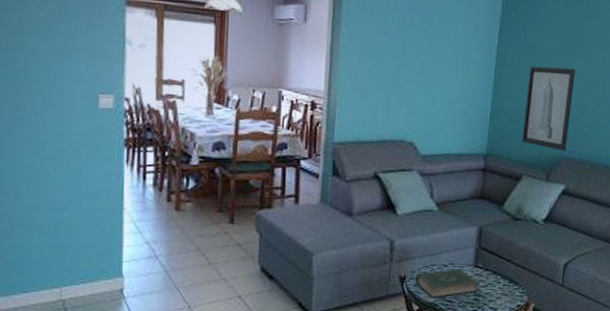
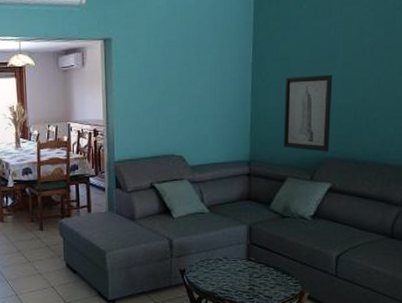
book: present [415,269,479,297] -> none [194,262,252,287]

